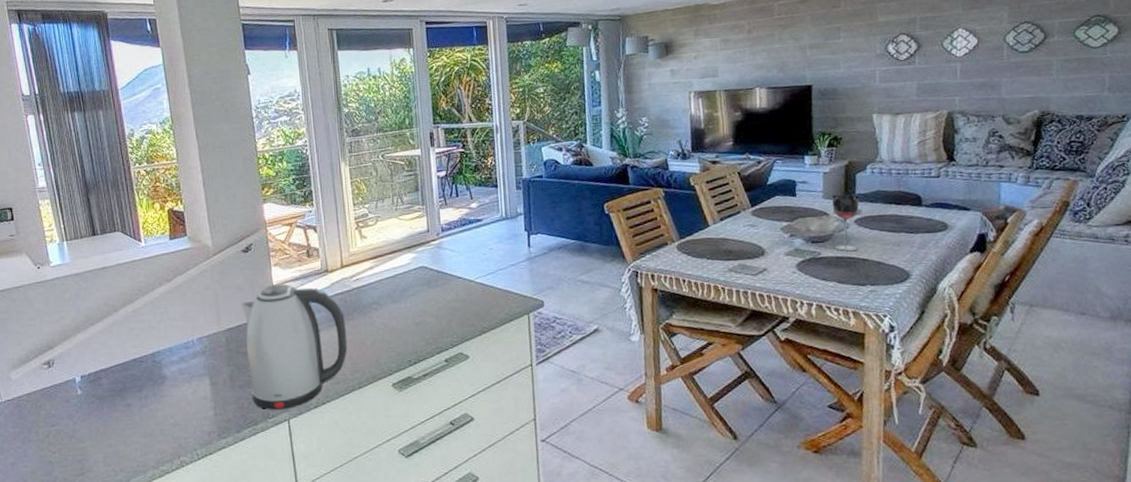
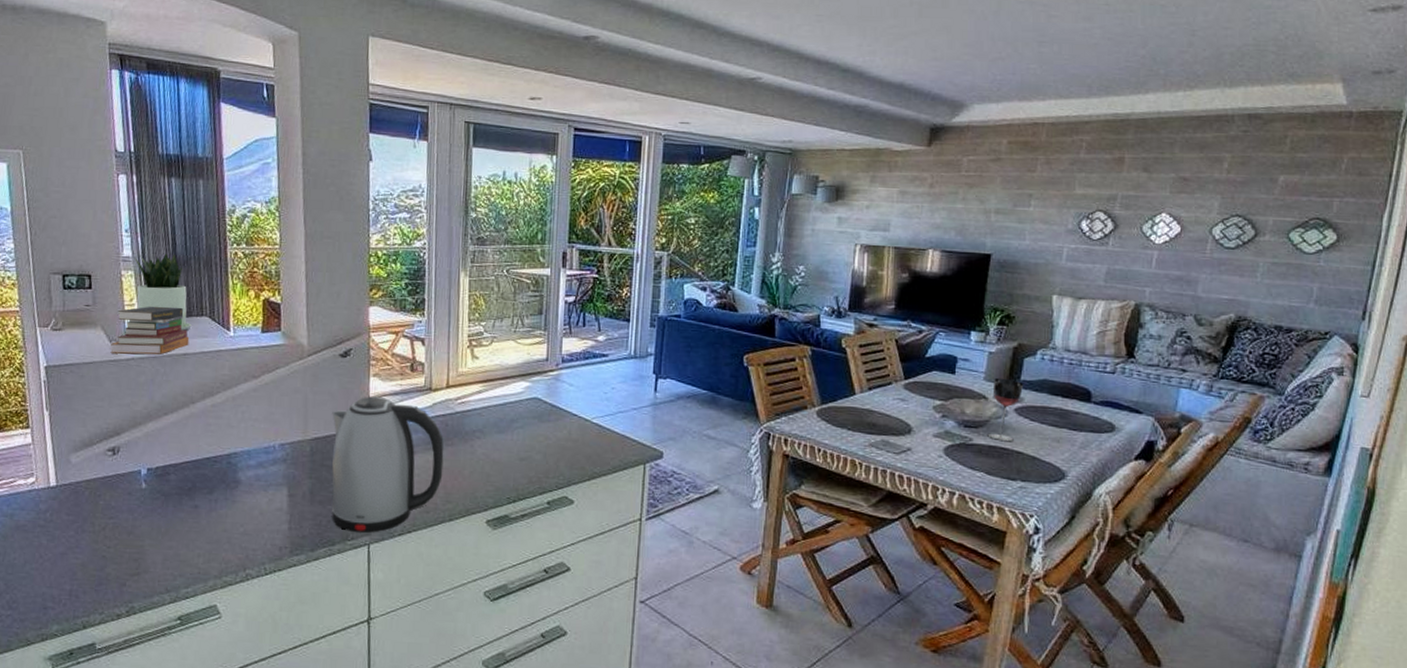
books: none [36,226,106,276] -> present [110,306,190,355]
planter: none [48,180,107,247] -> present [133,253,192,331]

